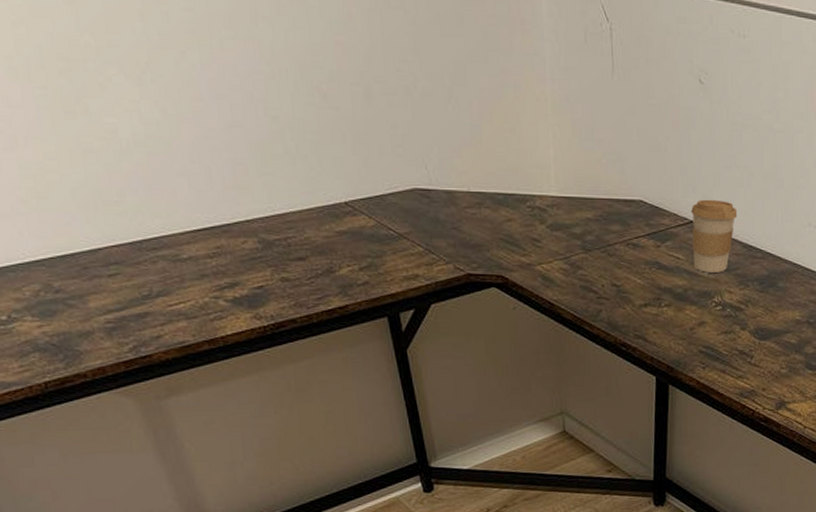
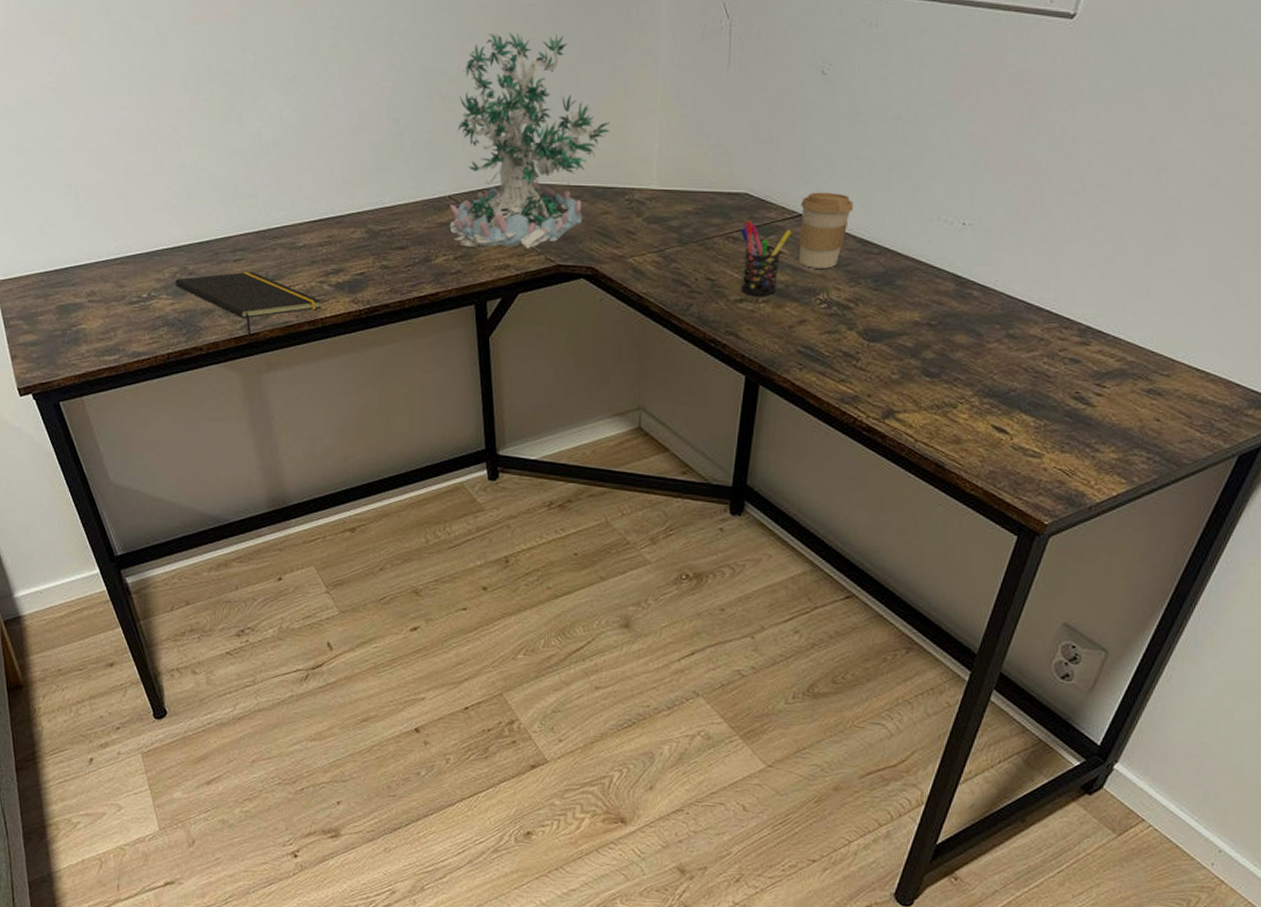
notepad: none [40,288,220,359] -> present [176,272,321,336]
plant: none [342,25,505,260] -> present [449,32,611,250]
pen holder: none [638,227,686,300] -> present [740,221,792,296]

